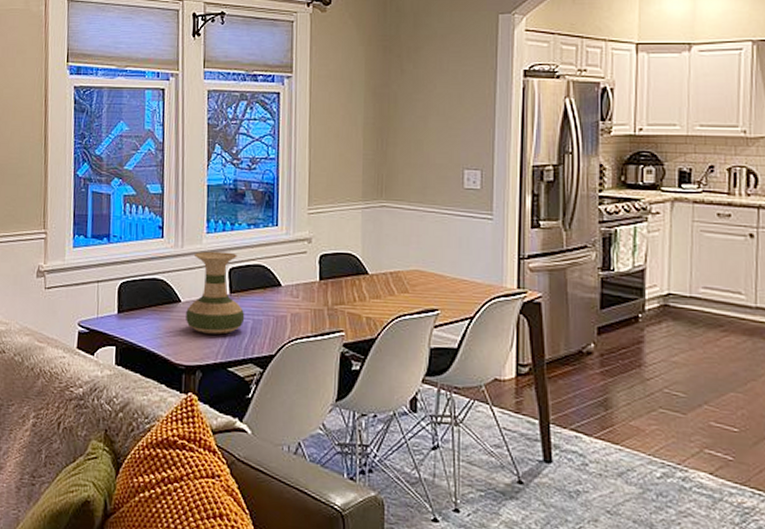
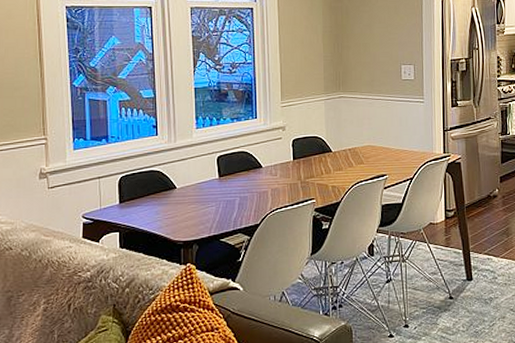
vase: present [186,251,245,335] -> none [182,143,233,213]

